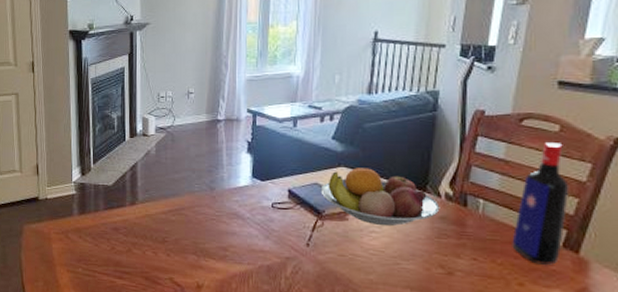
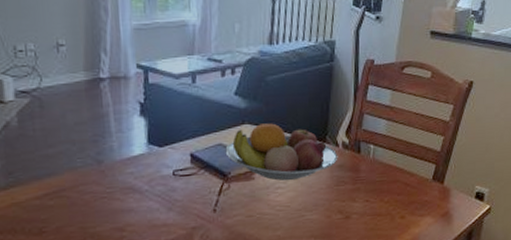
liquor bottle: present [512,141,570,266] -> none [396,87,438,198]

